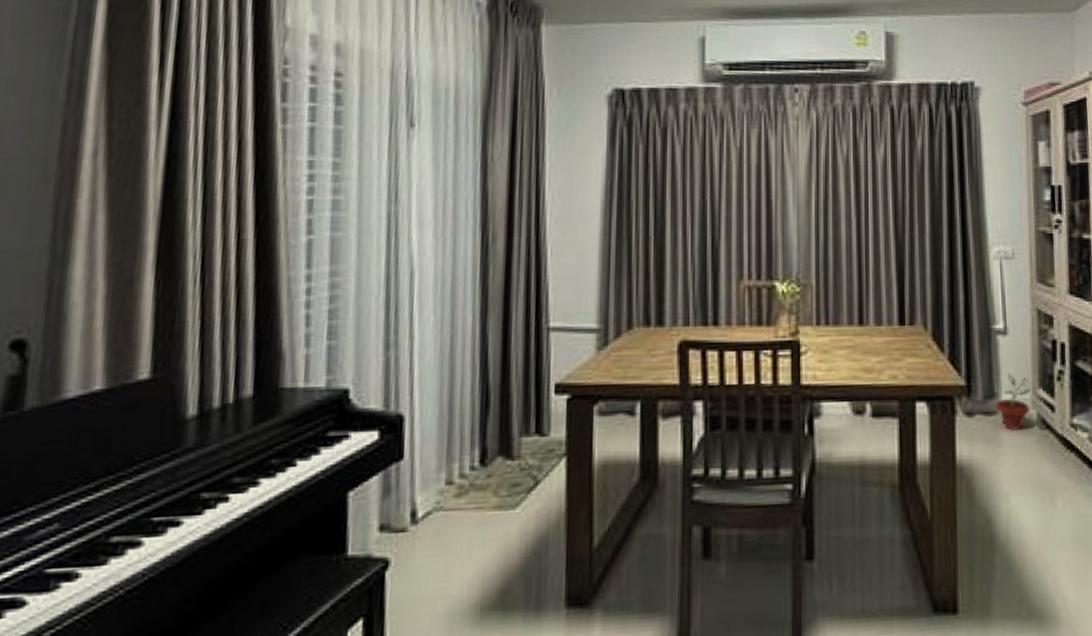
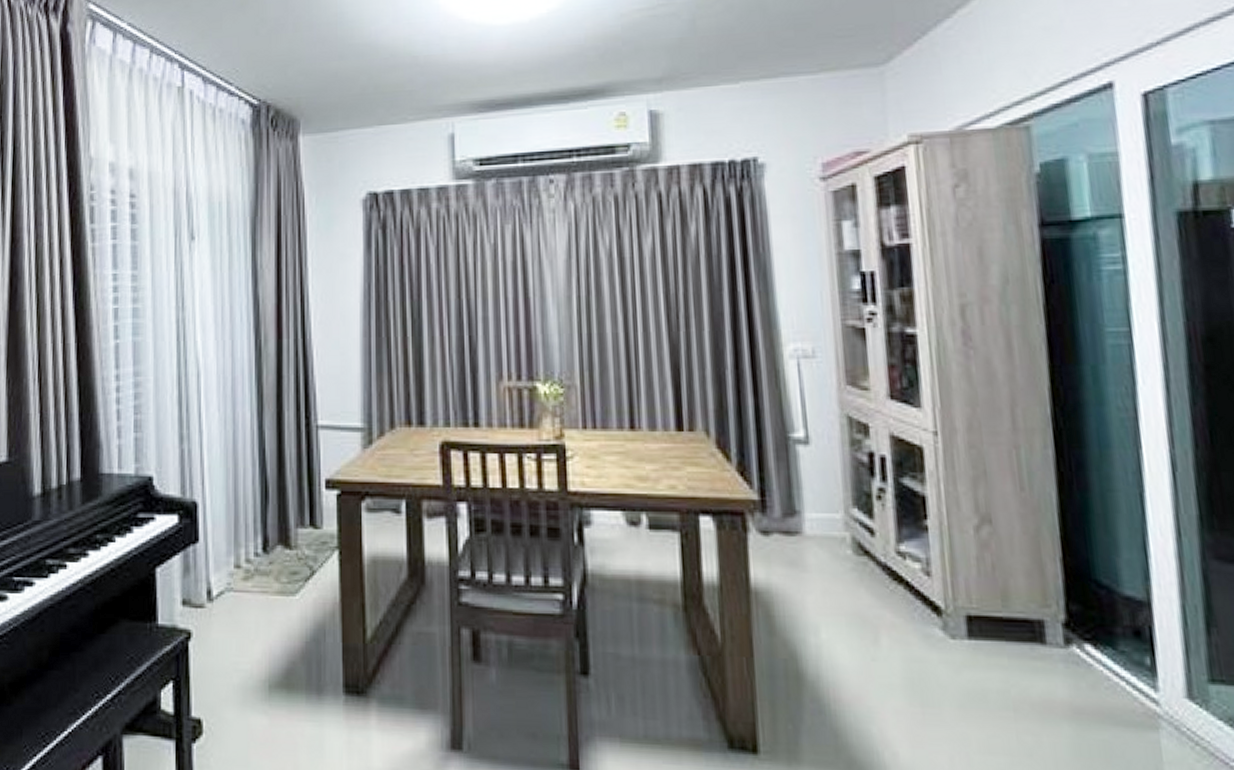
potted plant: present [995,373,1031,432] -> none [797,488,842,555]

